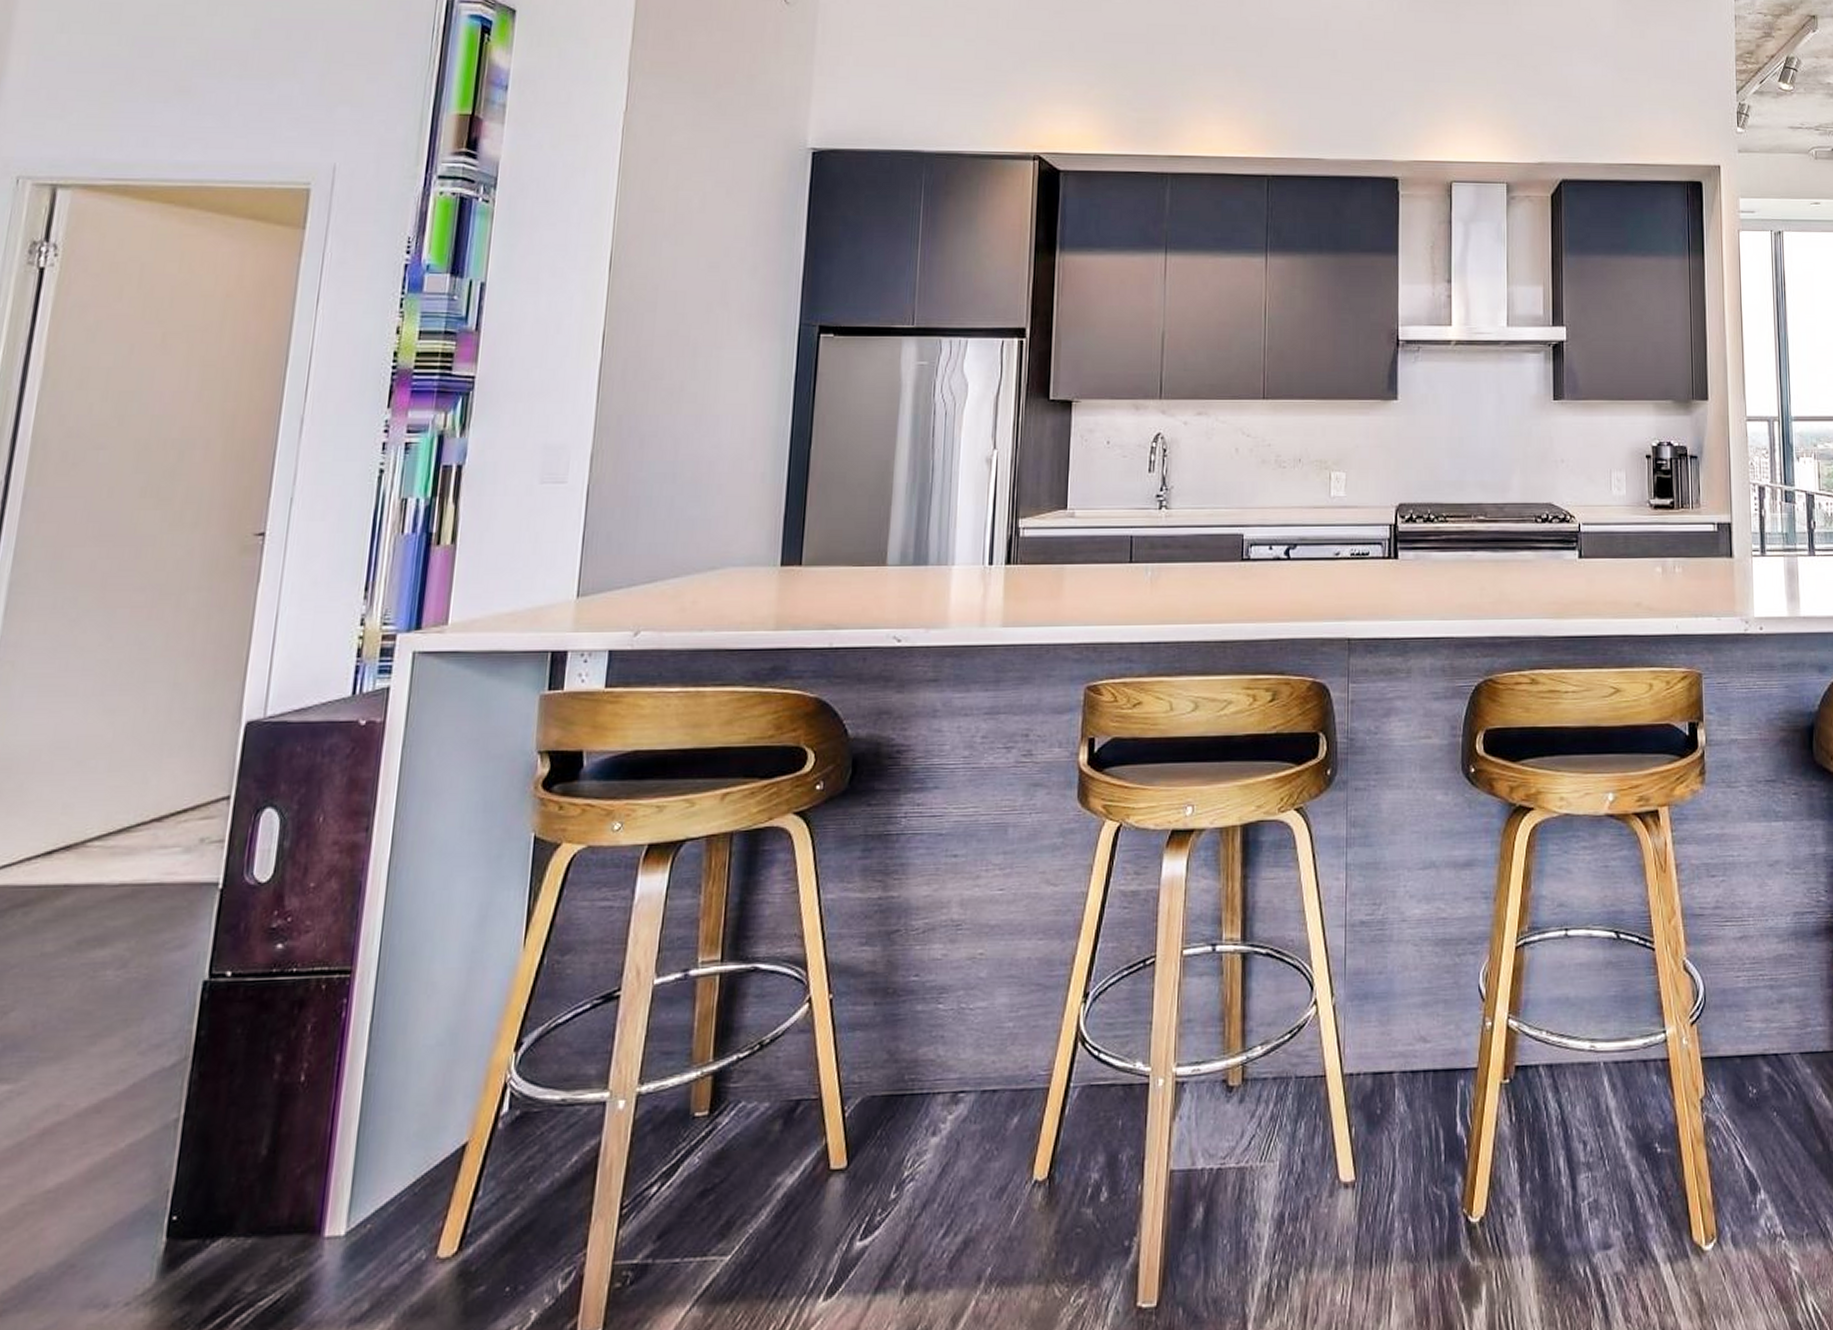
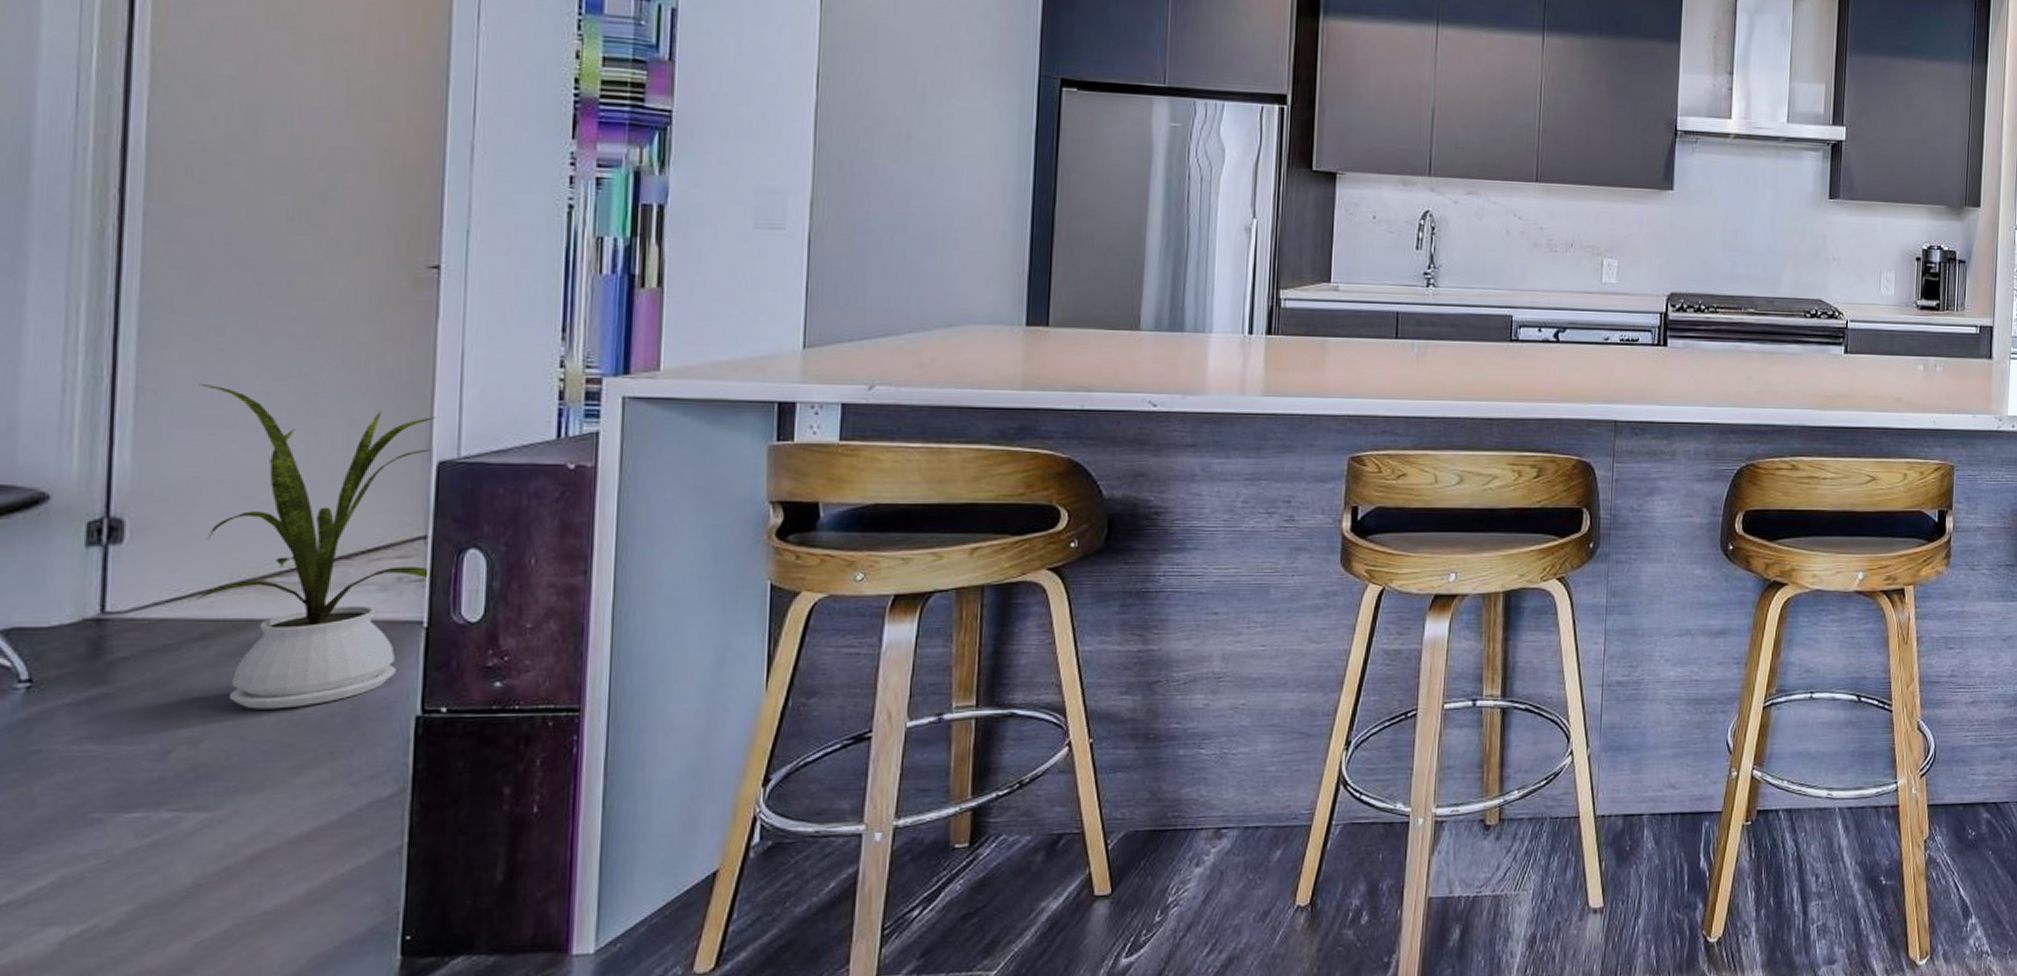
house plant: none [22,653,250,977] -> present [194,383,438,710]

